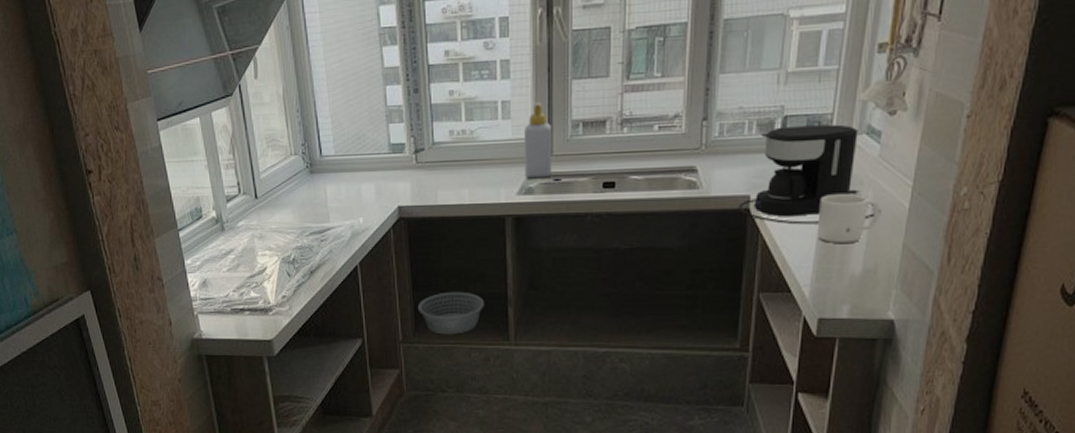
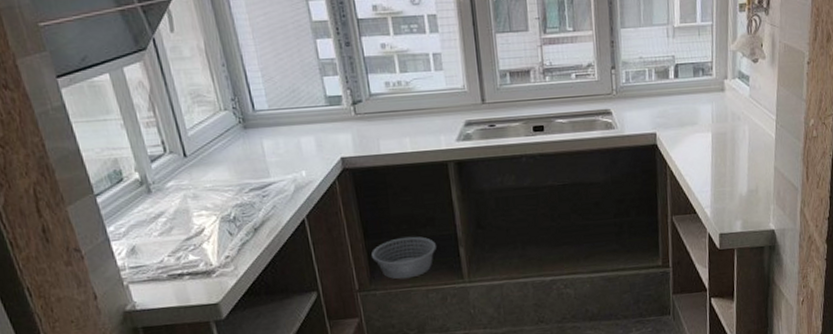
soap bottle: present [524,102,552,179] -> none [457,54,487,126]
coffee maker: present [738,124,882,225] -> none [648,70,756,156]
mug: present [818,193,880,244] -> none [710,127,755,171]

